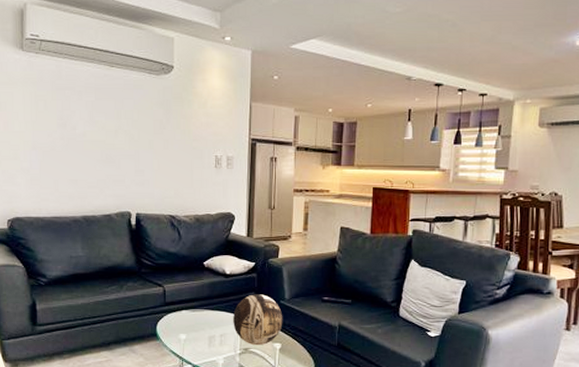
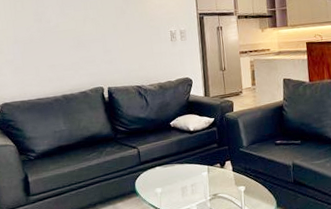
decorative bowl: present [233,294,283,346] -> none [200,145,244,191]

